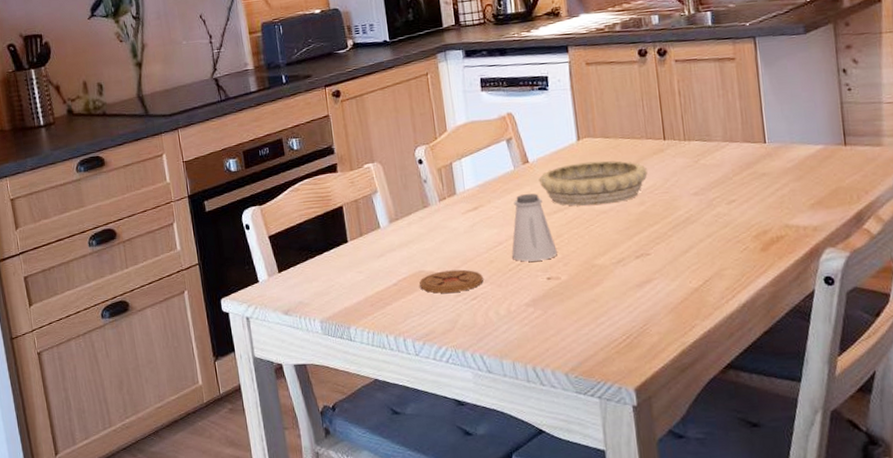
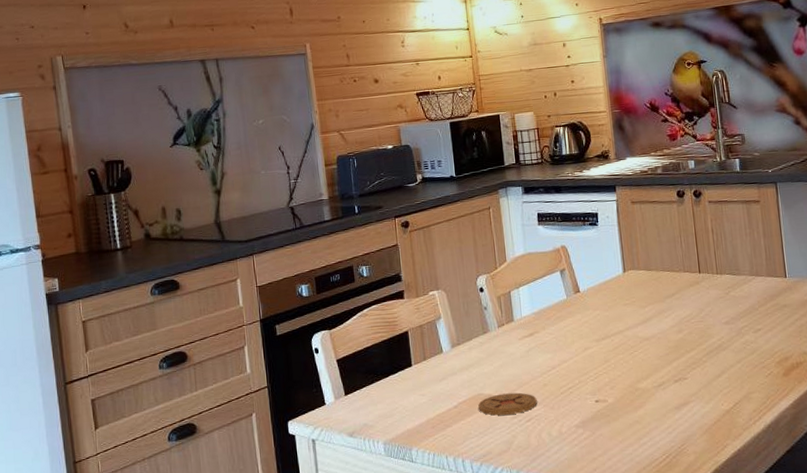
saltshaker: present [512,193,557,262] -> none [564,321,605,385]
decorative bowl: present [538,160,648,207] -> none [588,291,685,334]

